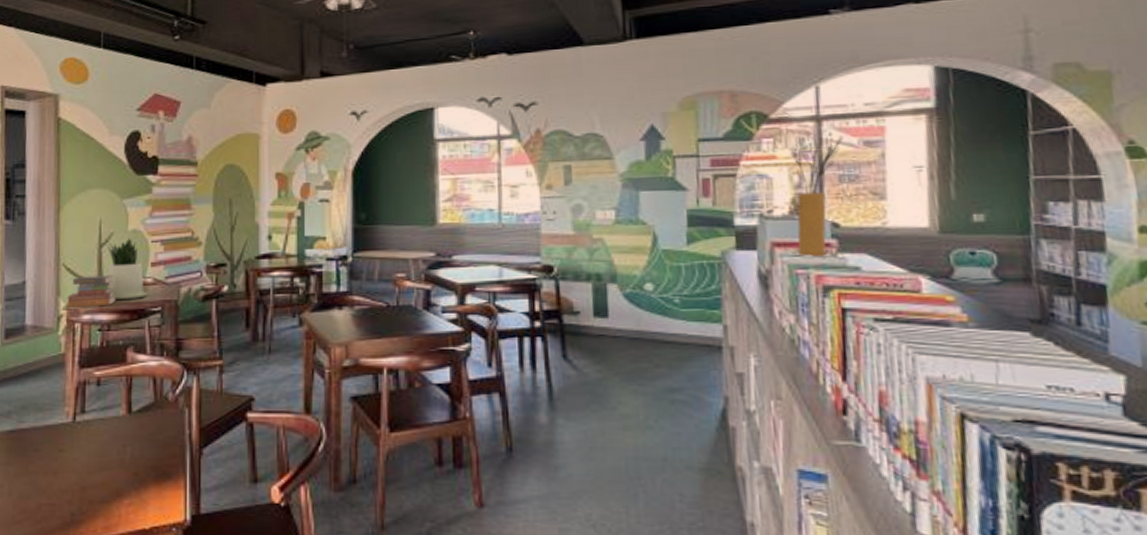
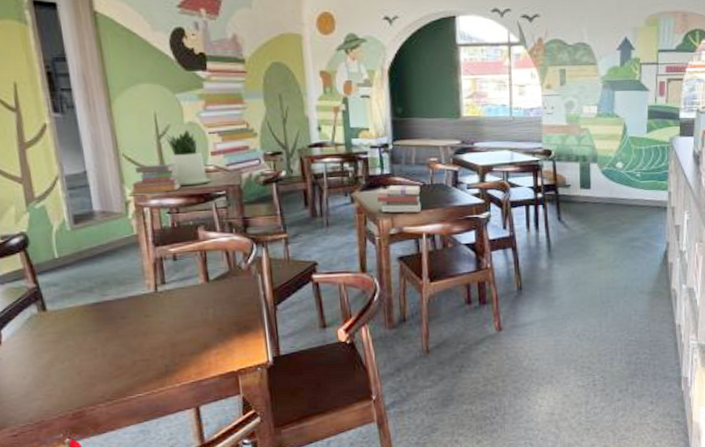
books: none [329,306,384,342] -> present [376,185,422,214]

